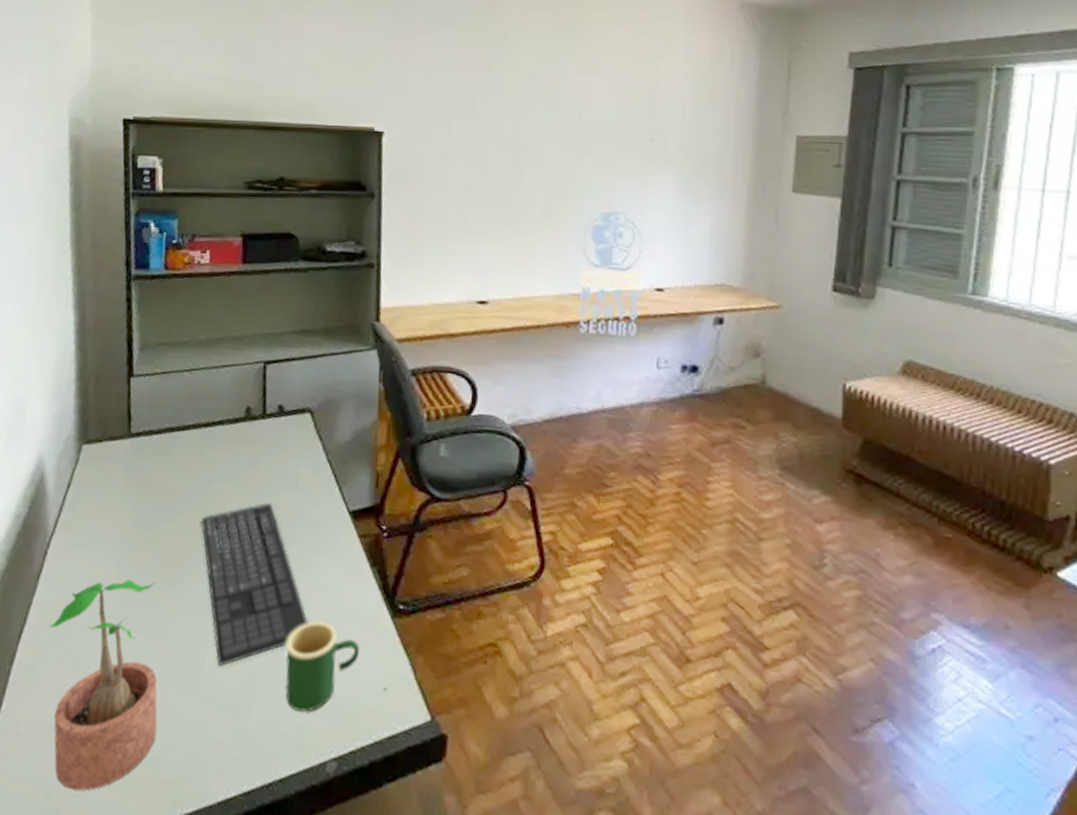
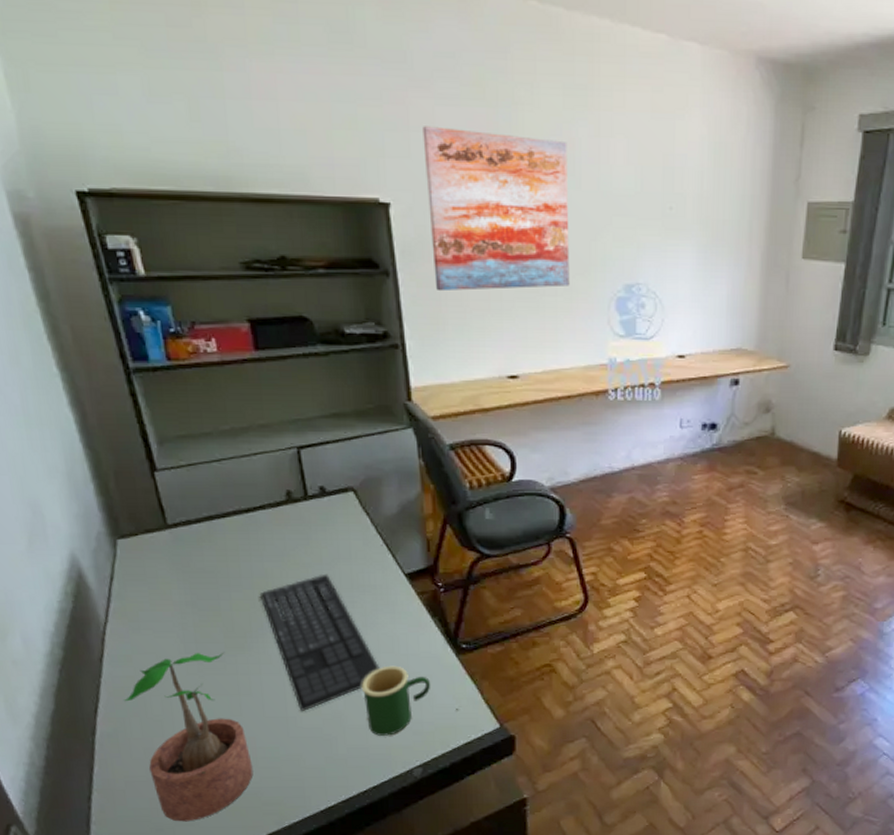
wall art: none [416,65,553,214] -> present [422,126,570,292]

